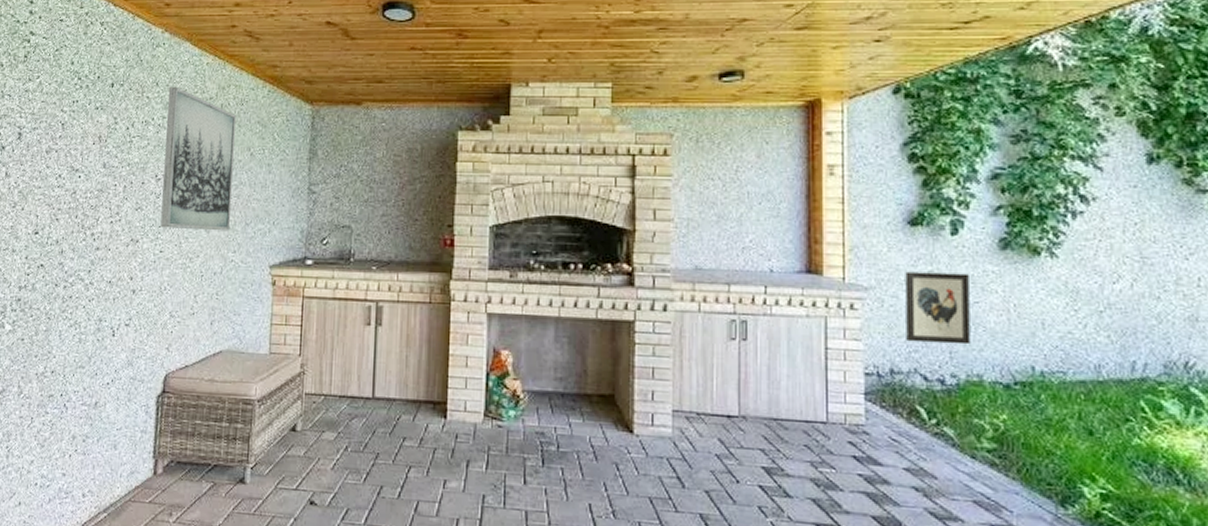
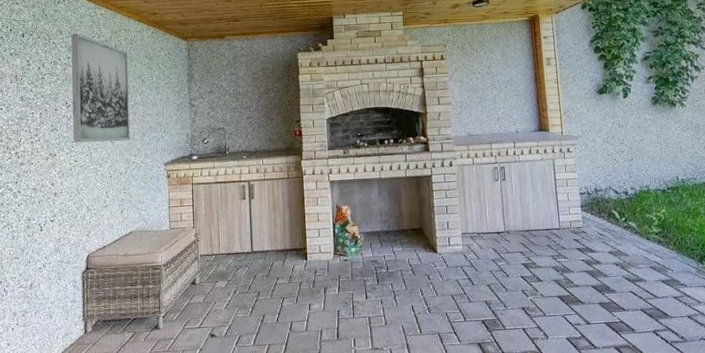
wall art: present [905,271,971,345] -> none [599,122,641,170]

